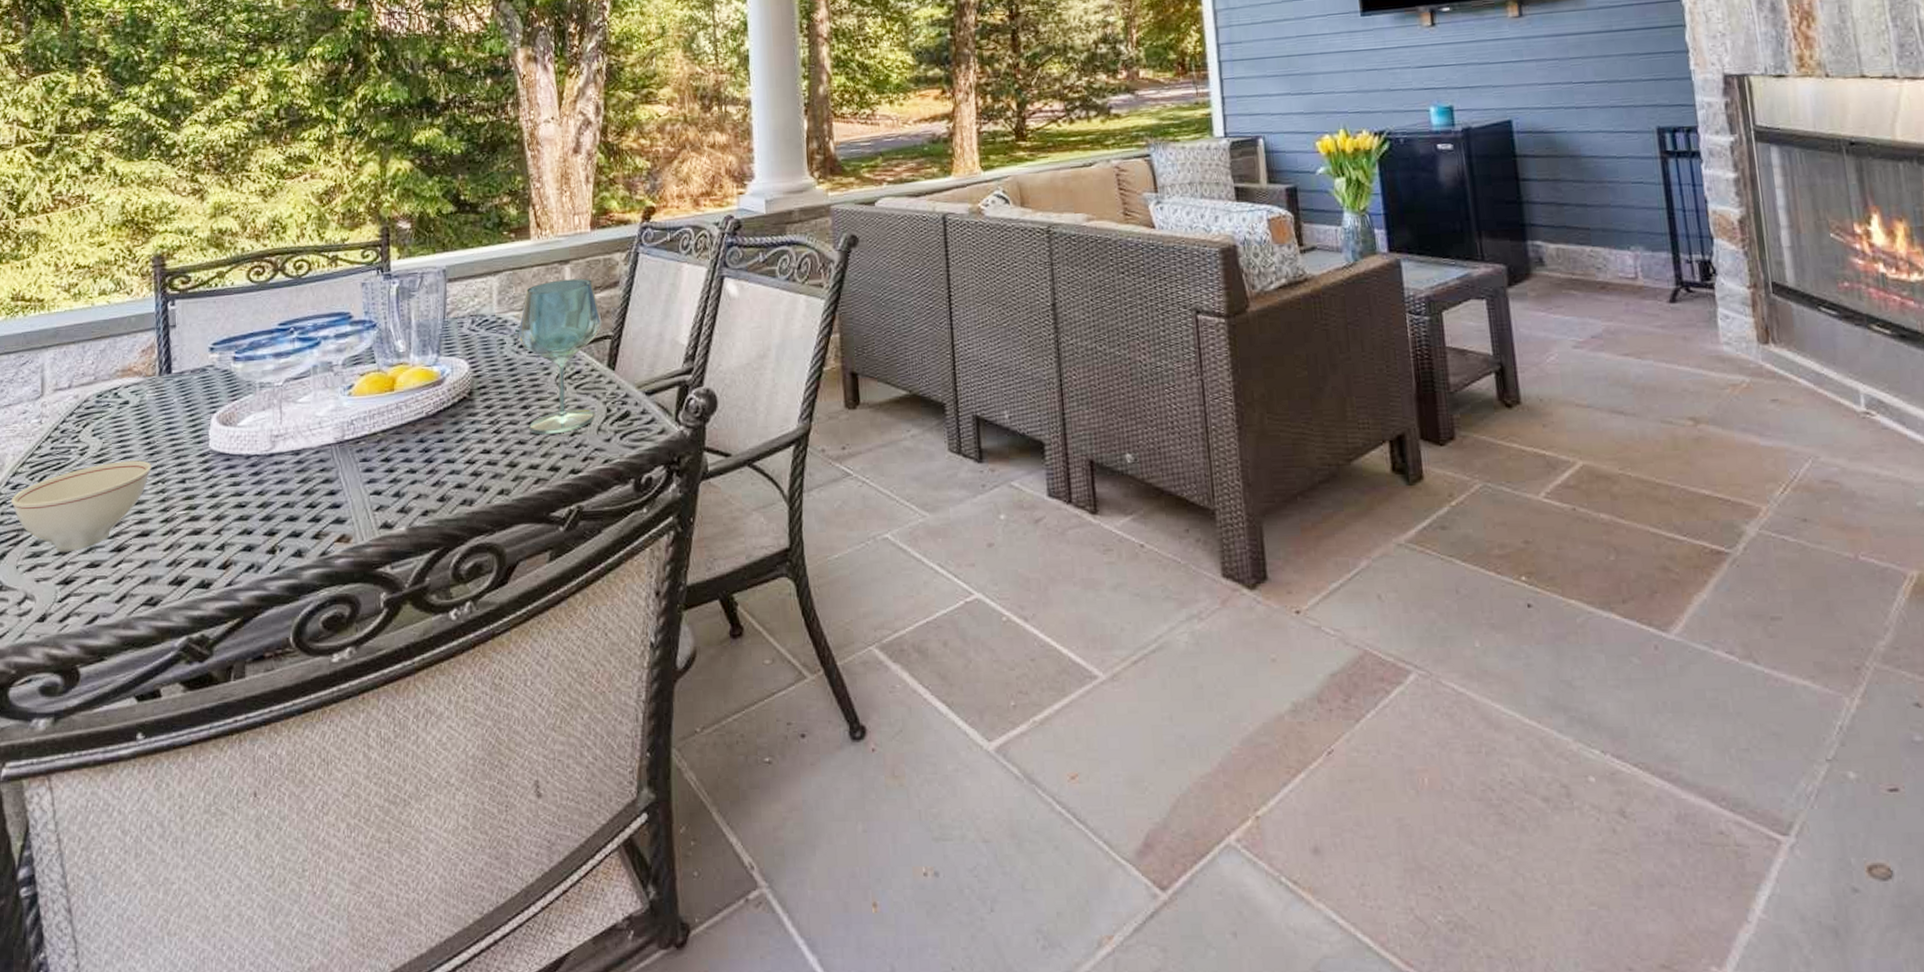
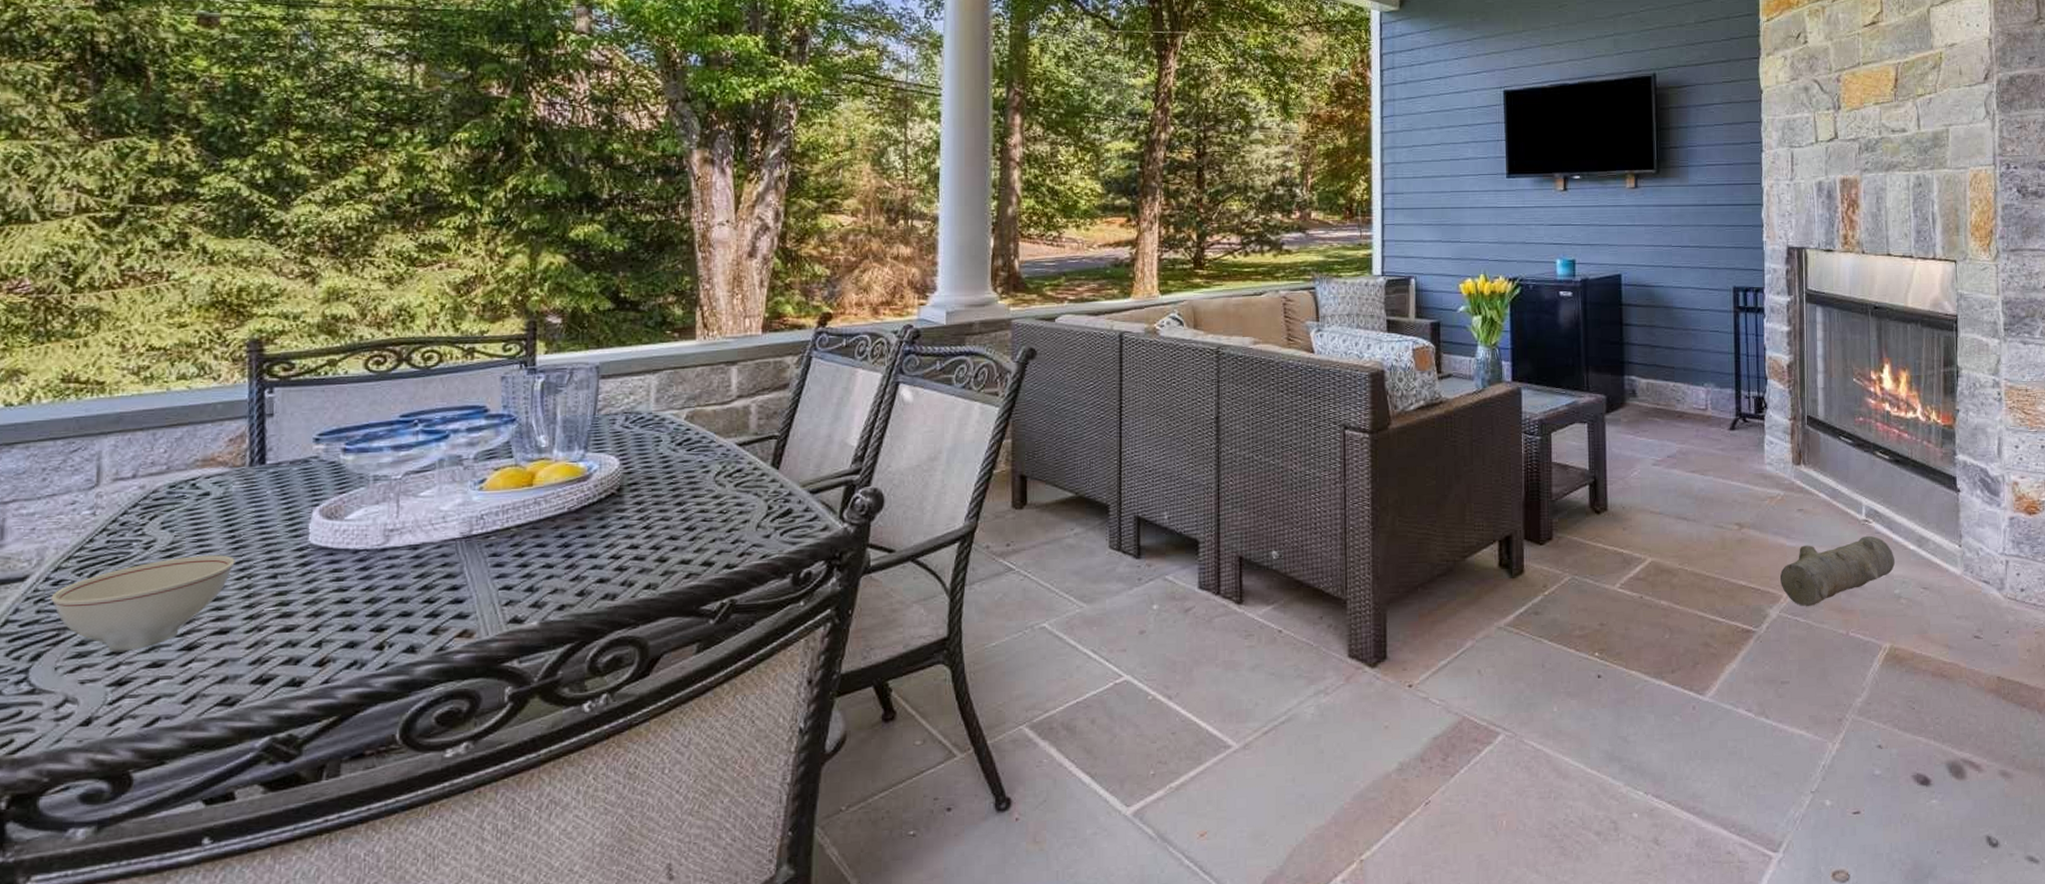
wine glass: present [518,278,602,435] -> none [676,380,768,531]
decorative log: none [1755,432,1915,522] -> present [1780,535,1896,606]

